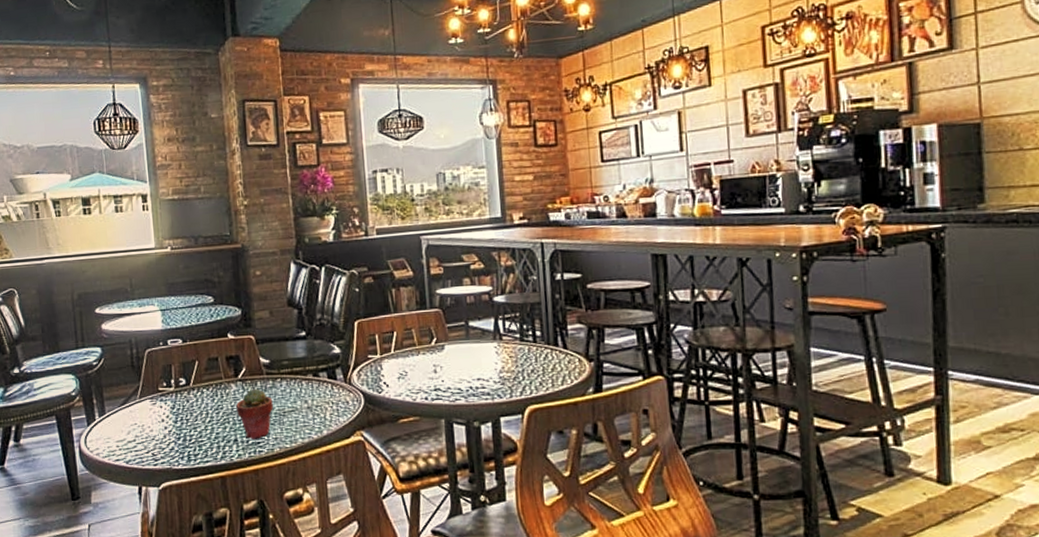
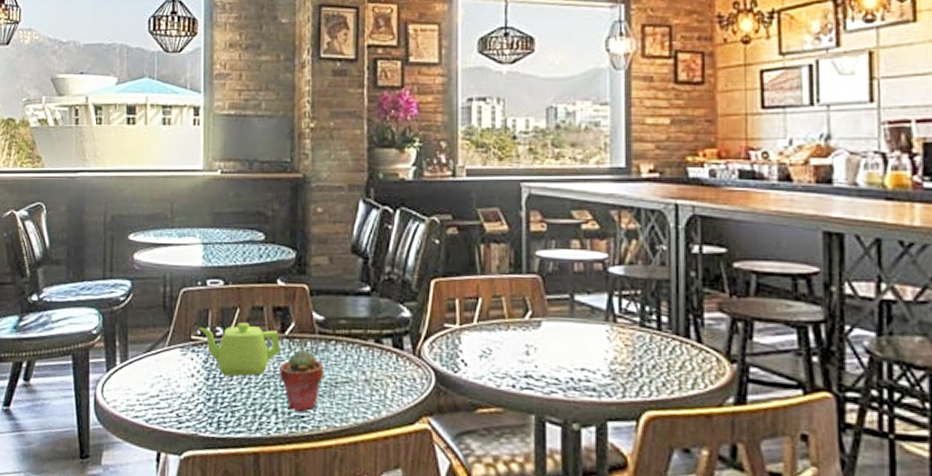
teapot: none [164,372,237,417] -> present [199,323,282,377]

